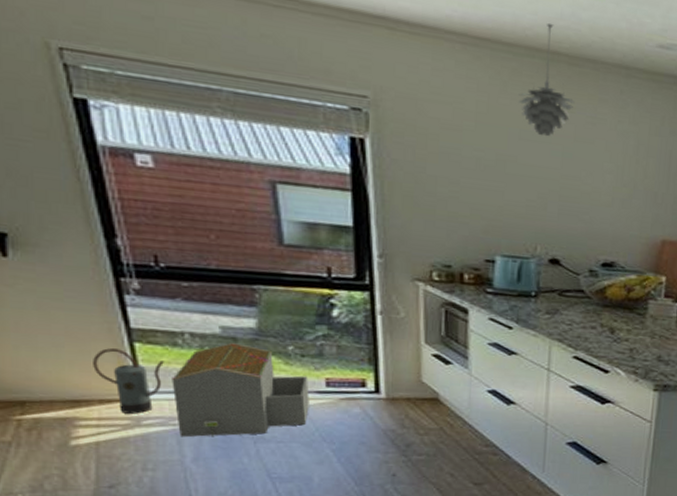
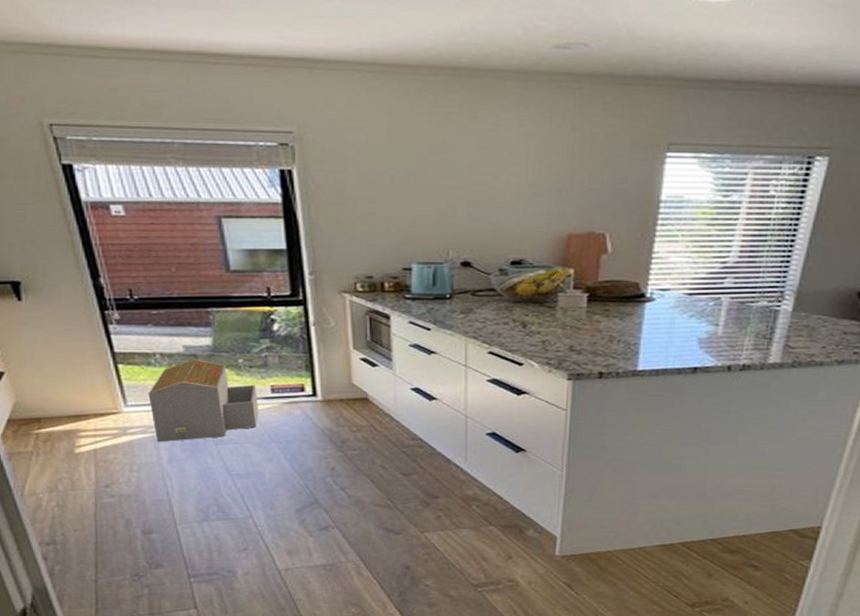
watering can: present [93,348,165,414] -> none [88,371,142,425]
pendant light: present [518,24,575,137] -> none [425,42,478,148]

